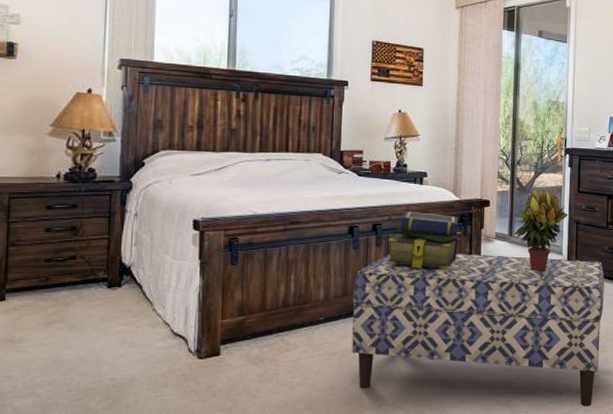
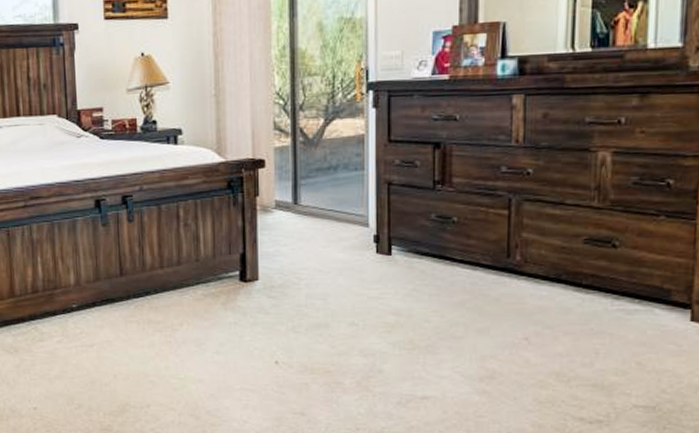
bench: present [351,253,605,407] -> none [106,228,432,422]
stack of books: present [386,211,462,269] -> none [141,178,231,248]
potted plant: present [513,188,568,272] -> none [299,139,375,249]

